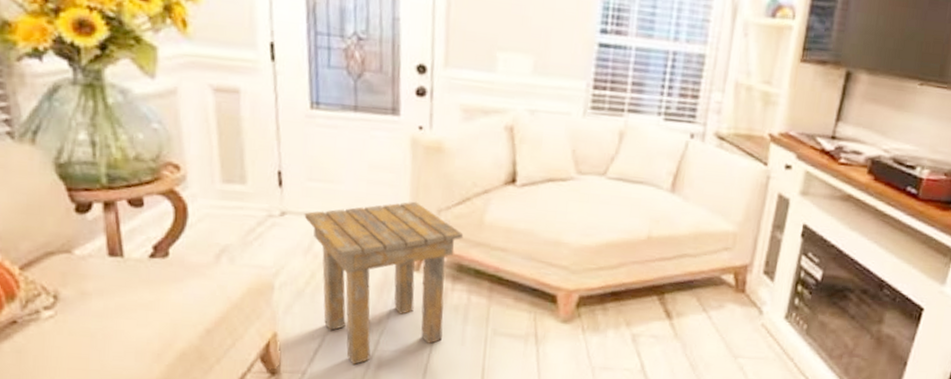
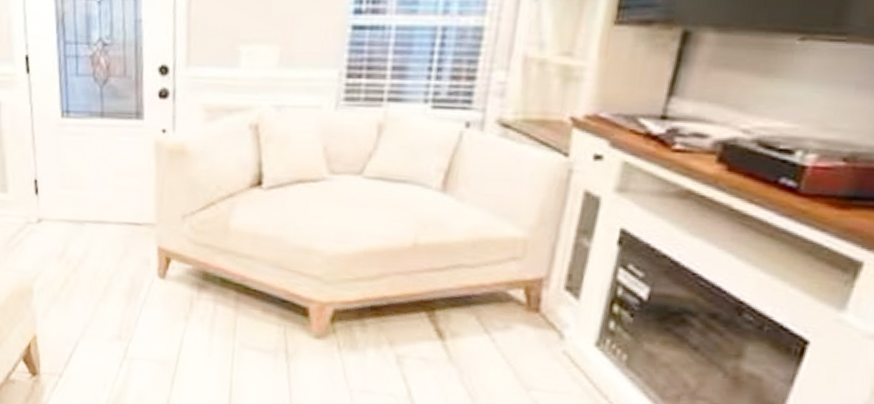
side table: present [304,201,464,364] -> none [58,207,209,370]

